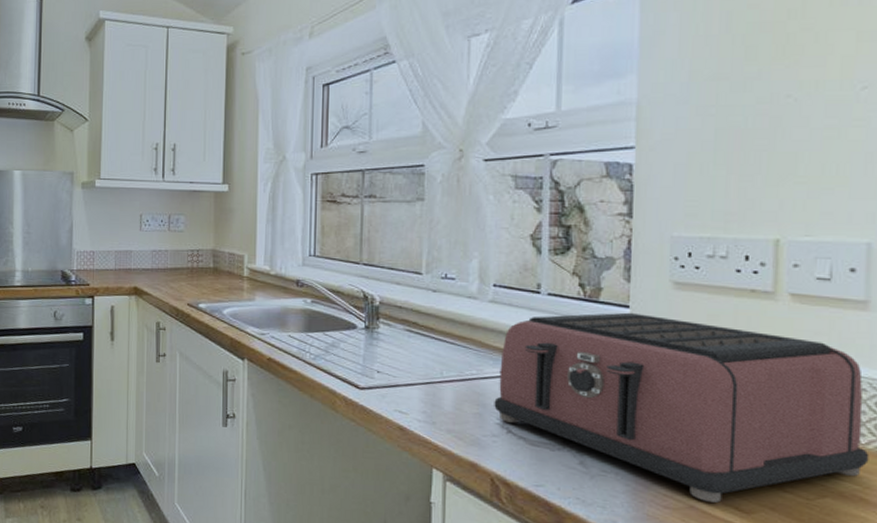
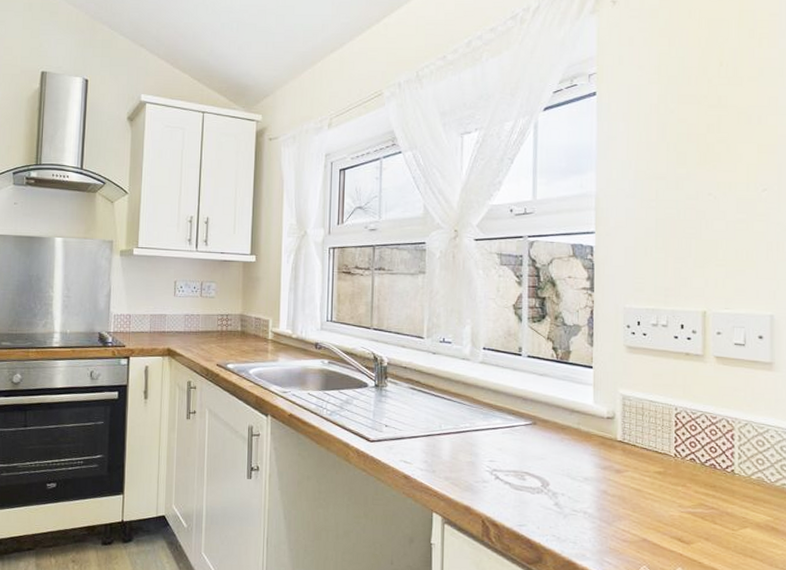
toaster: present [494,312,869,503] -> none [484,372,778,535]

